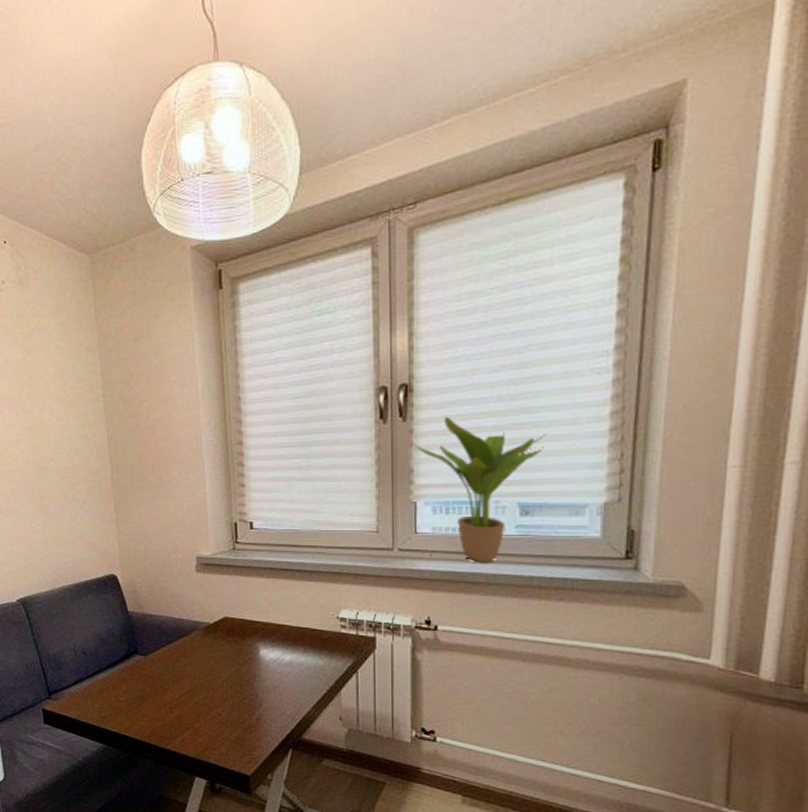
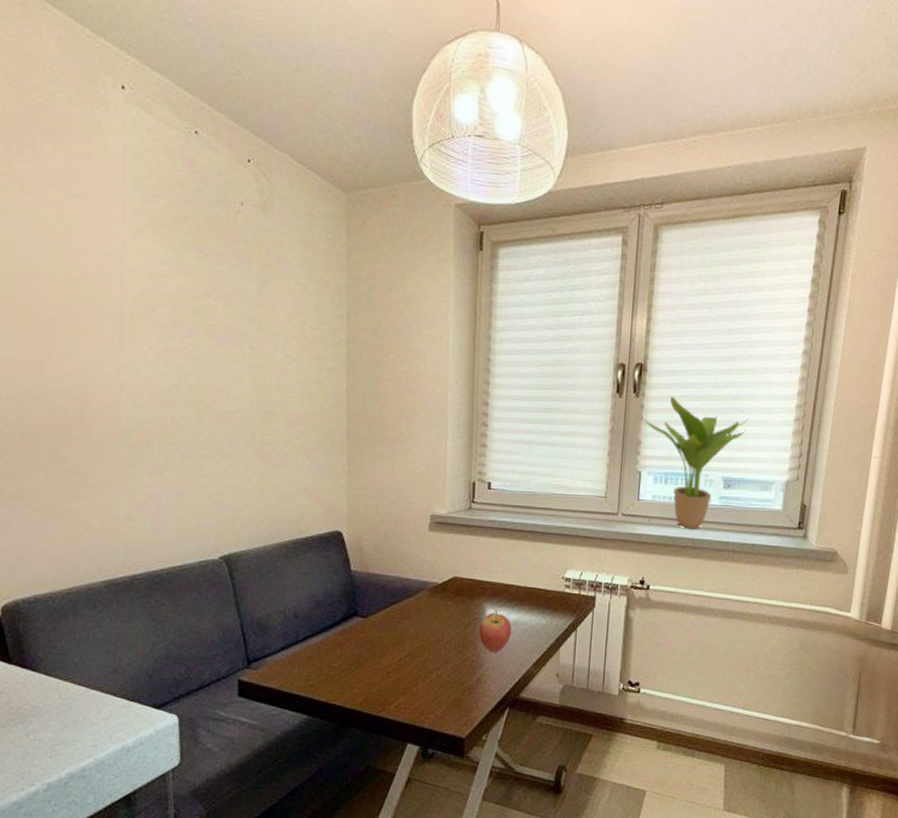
fruit: none [255,649,287,692] -> present [479,609,511,652]

